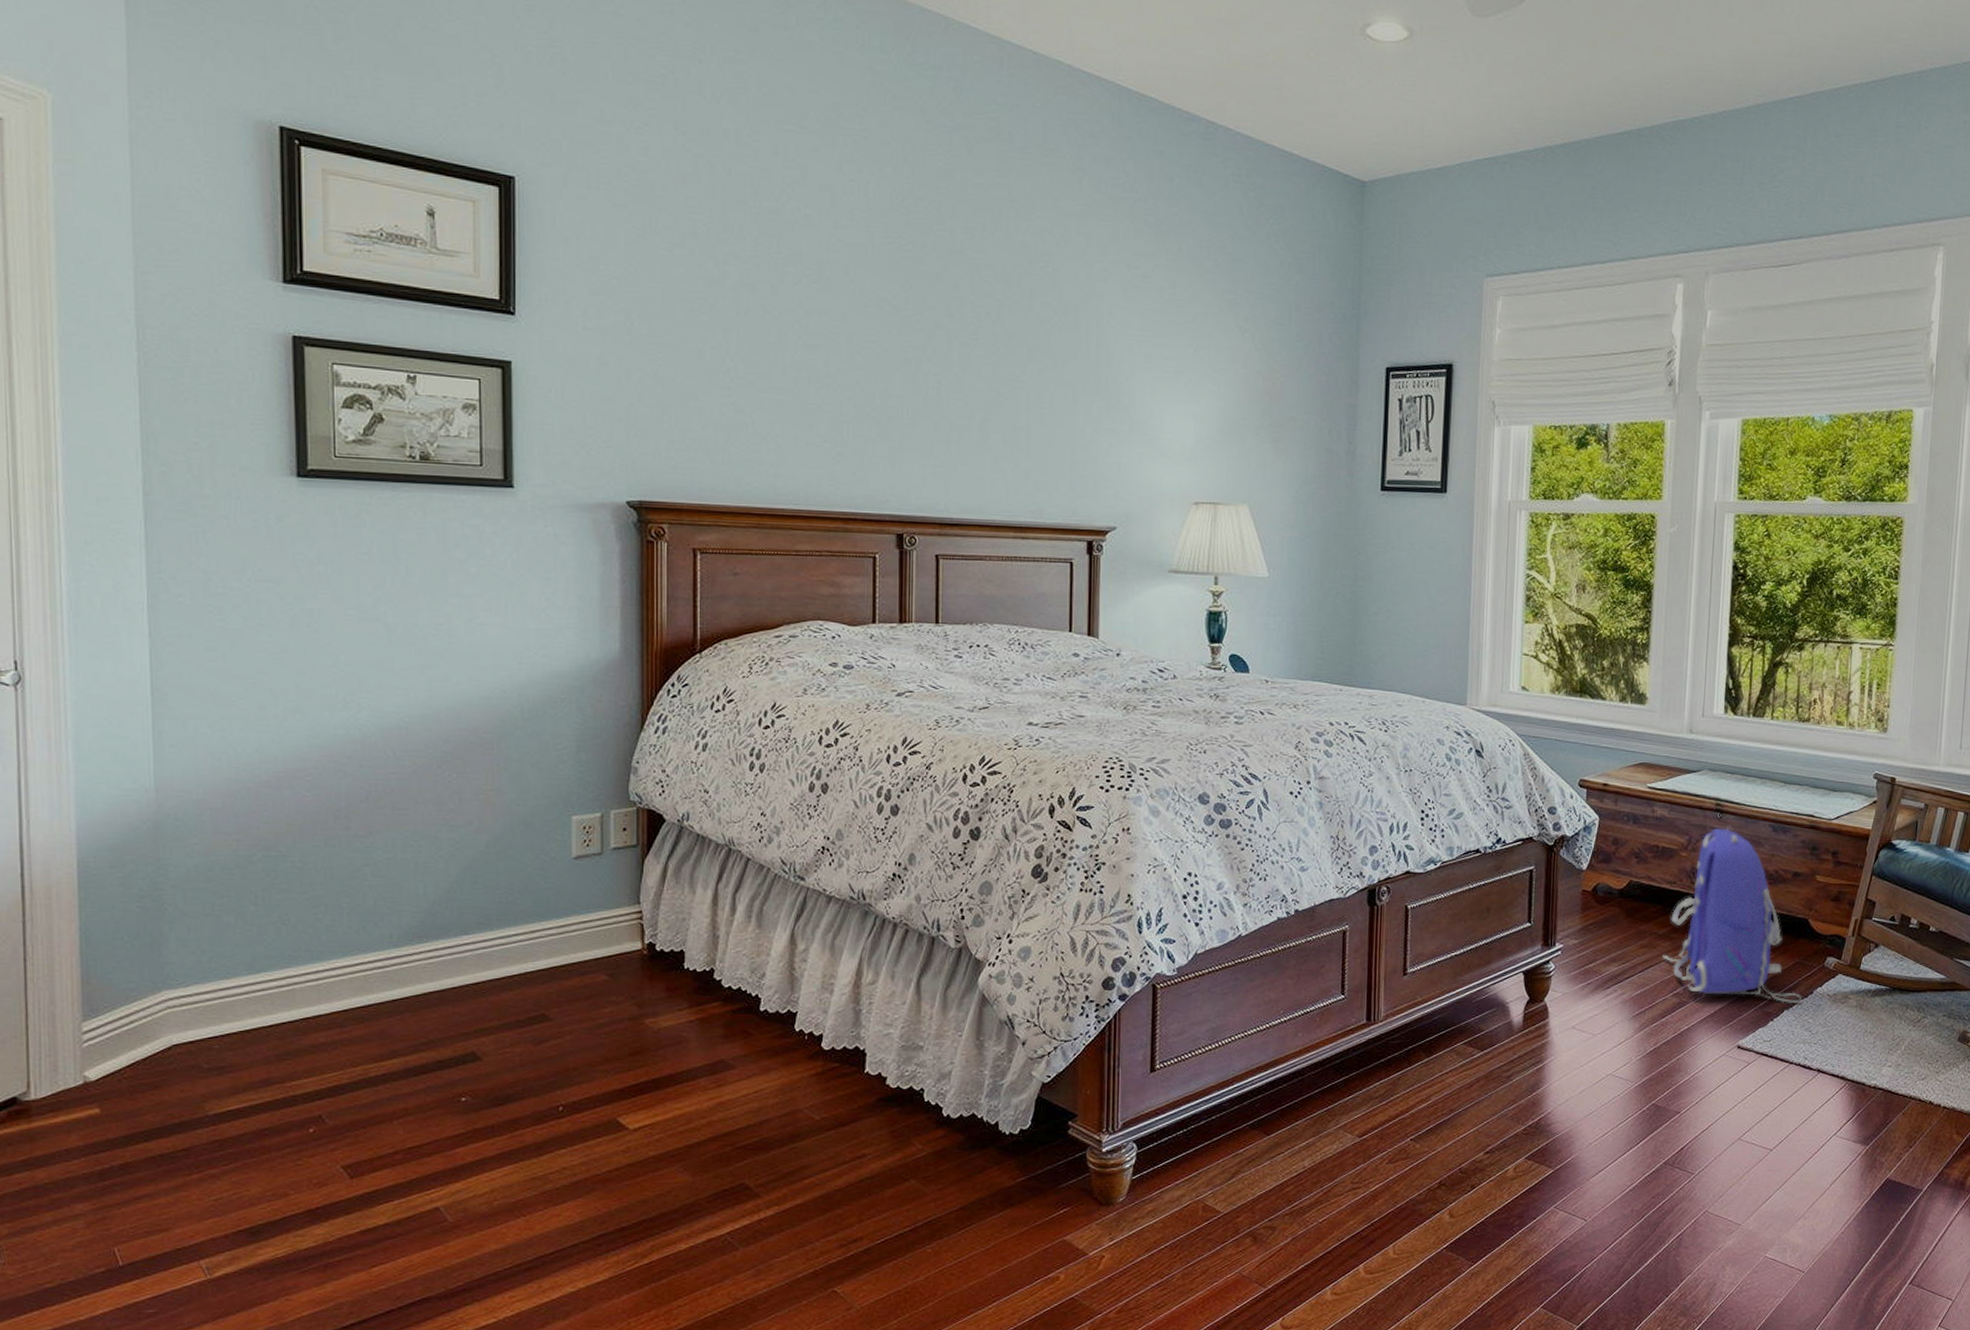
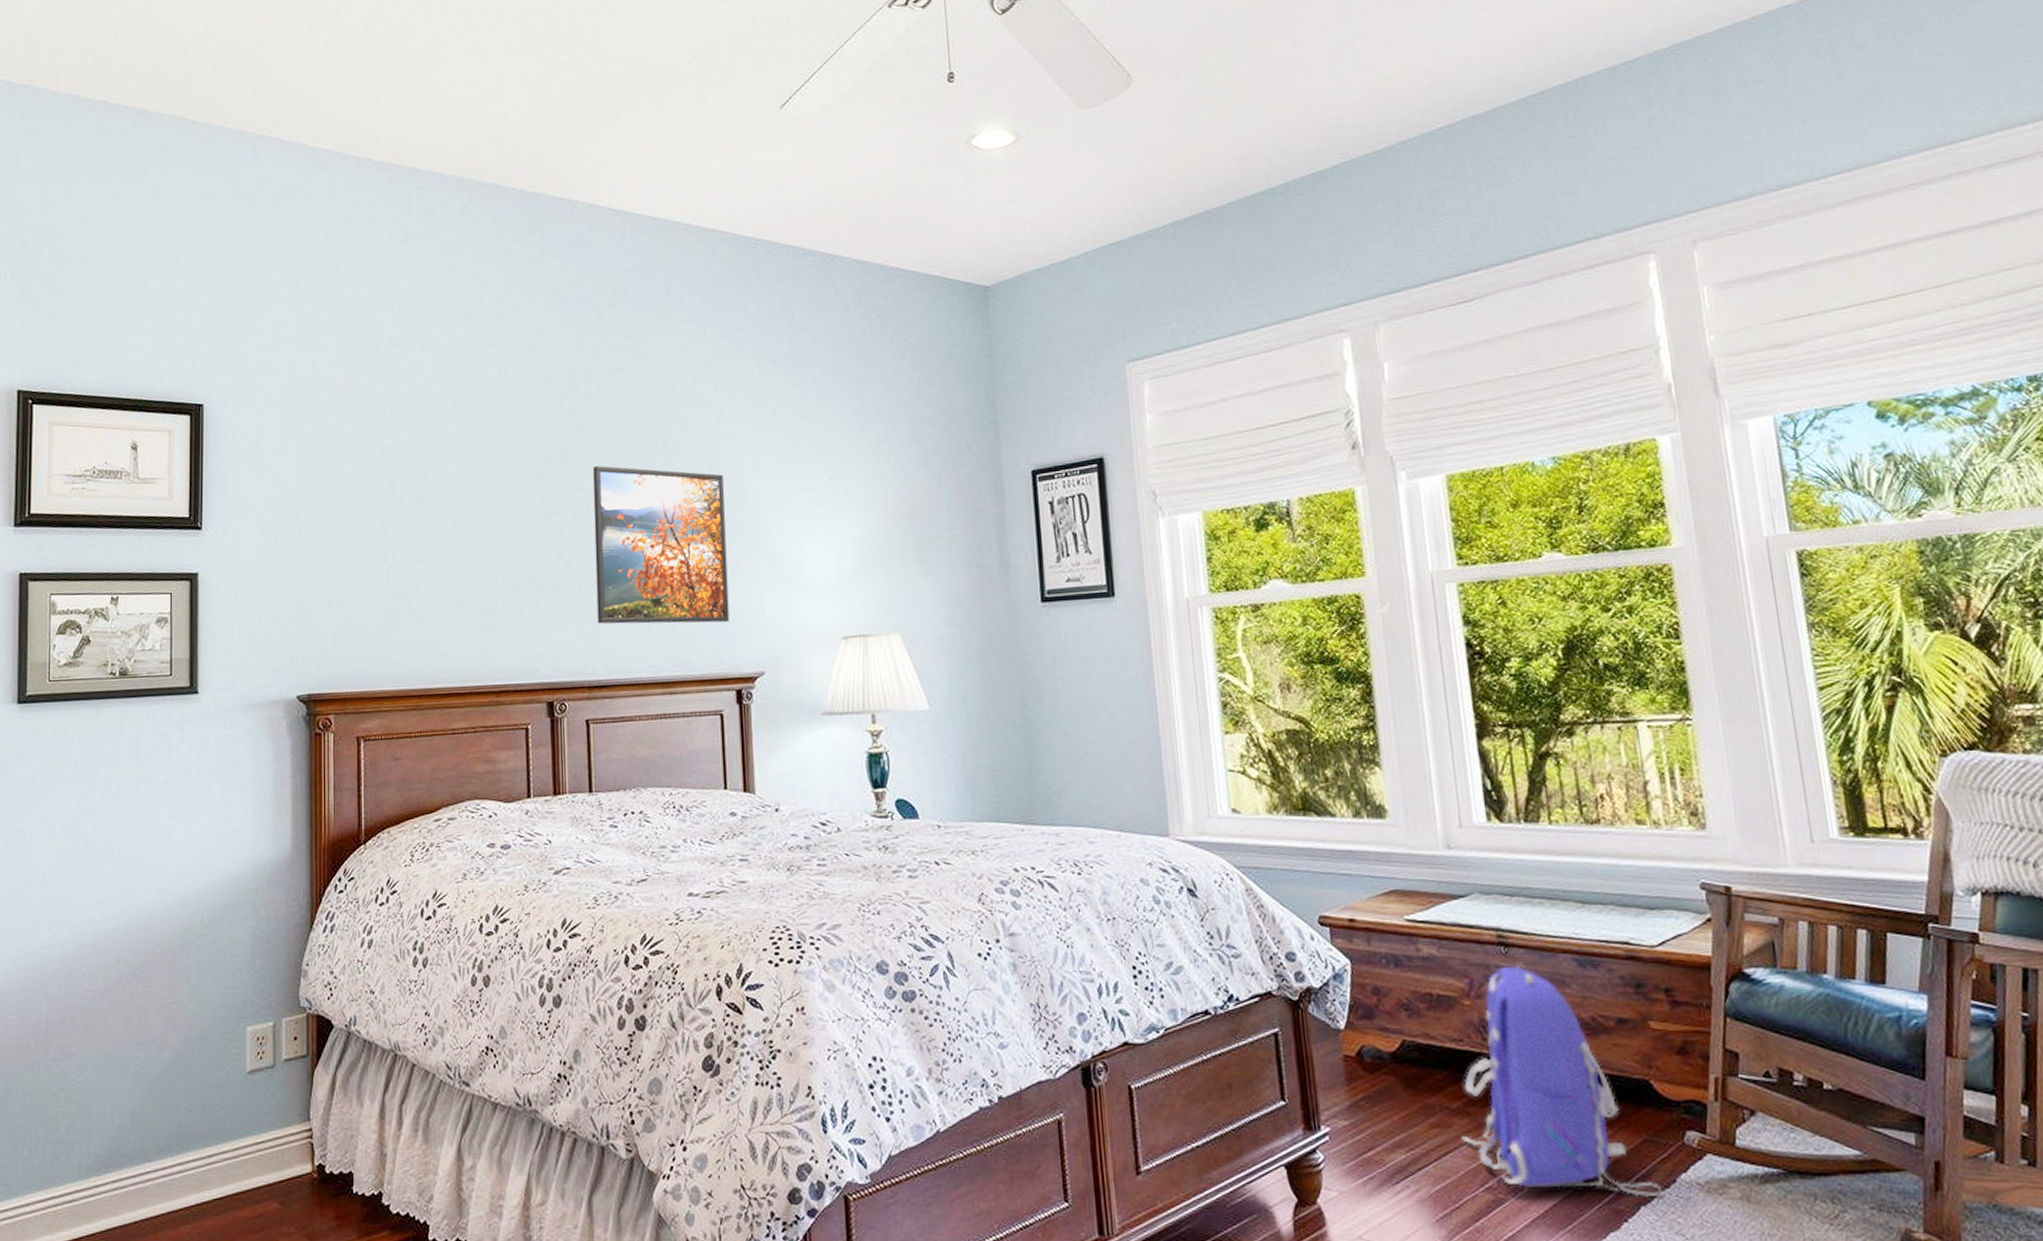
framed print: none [952,304,1089,476] -> present [592,465,730,624]

